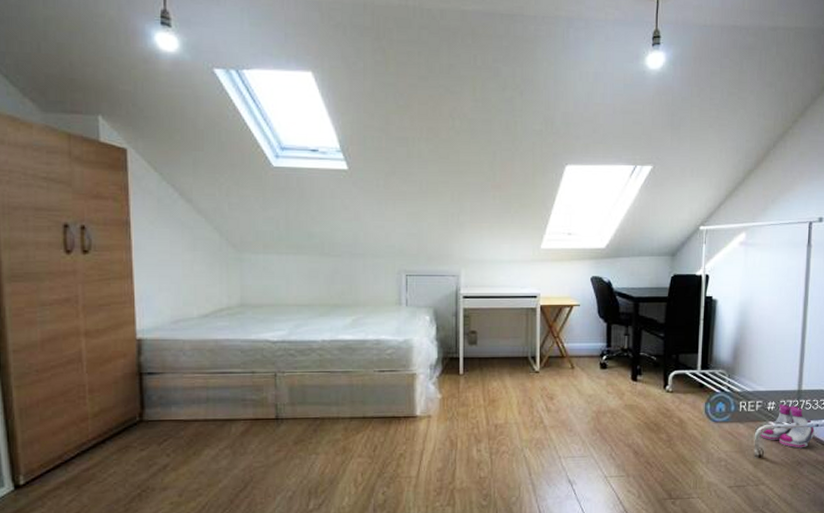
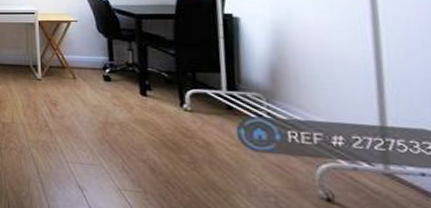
boots: present [761,404,815,448] -> none [325,140,420,201]

